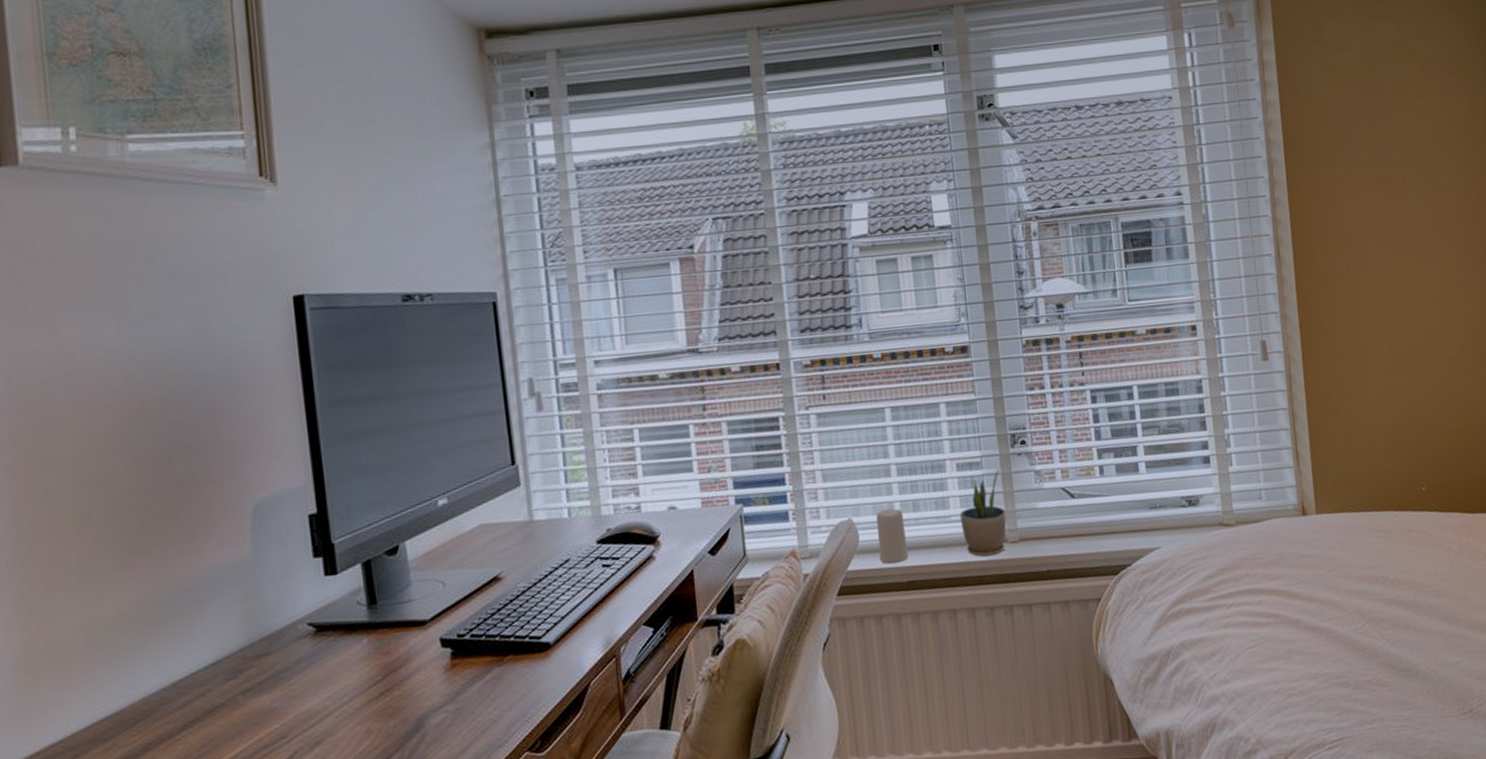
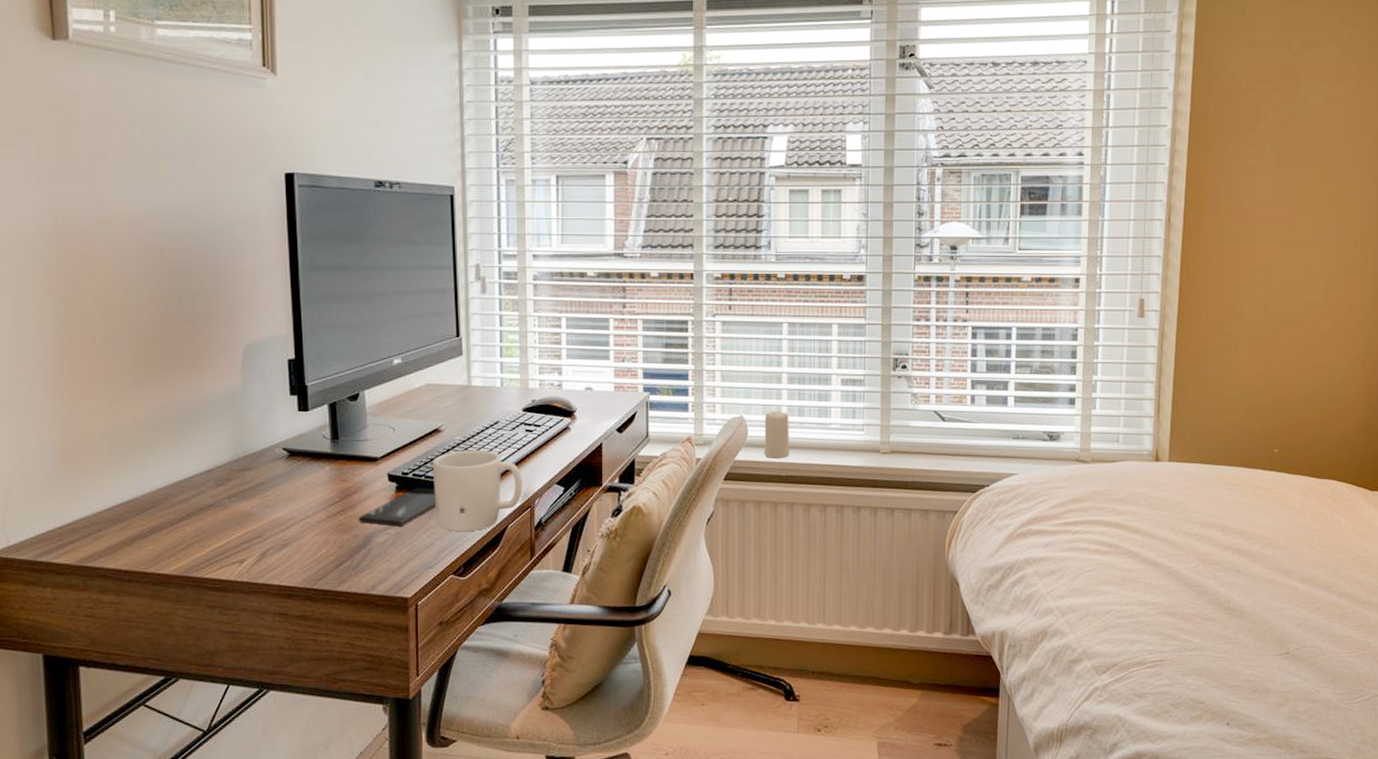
smartphone: none [406,649,501,703] -> present [358,487,436,527]
mug: none [493,595,604,699] -> present [432,449,523,531]
potted plant: present [959,469,1007,558] -> none [839,388,881,464]

